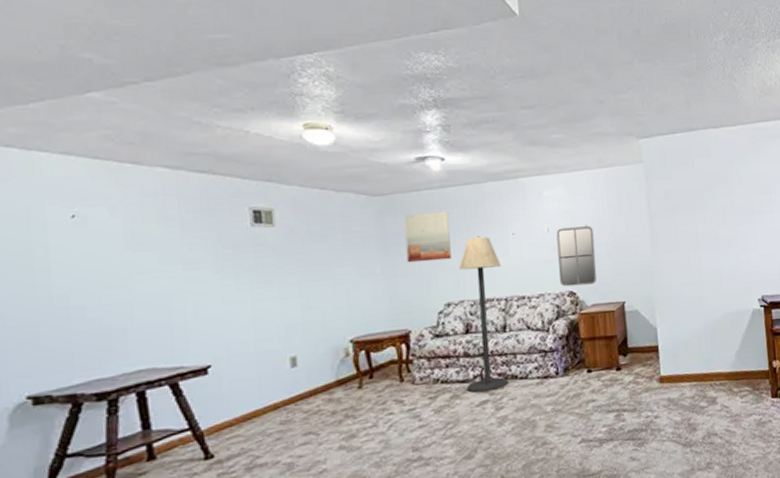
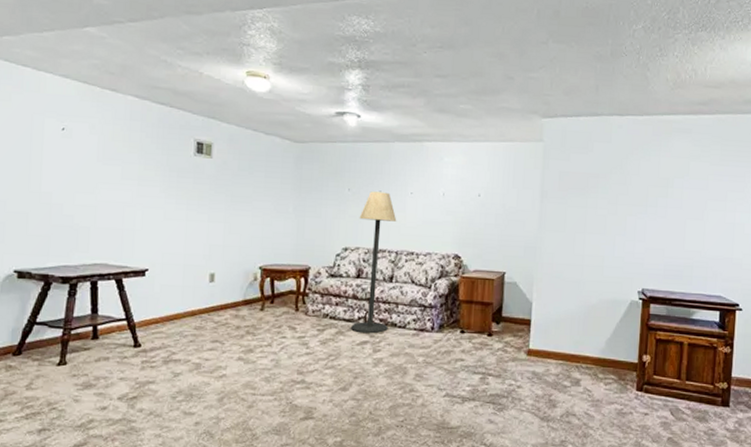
wall art: present [404,211,452,263] -> none [315,163,358,209]
home mirror: present [556,226,597,287] -> none [447,194,486,251]

